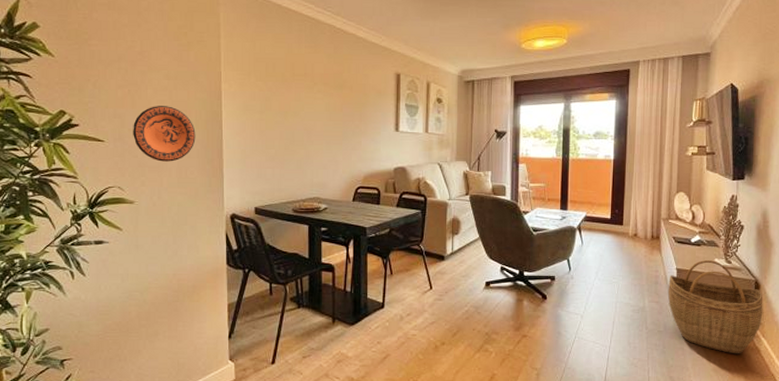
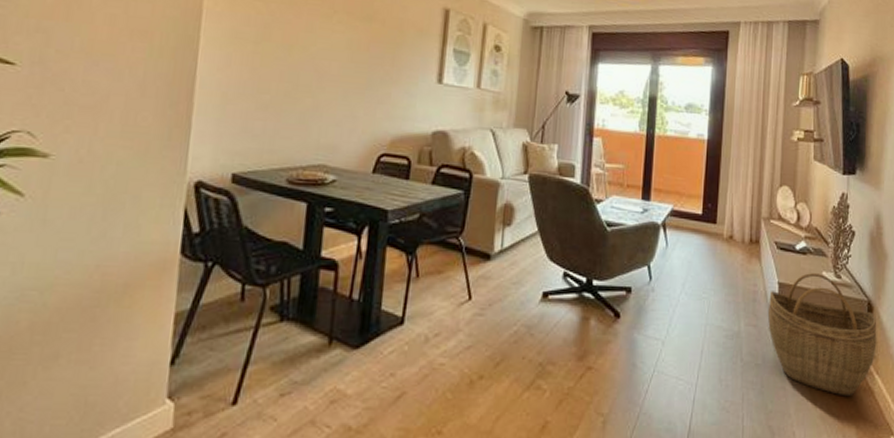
decorative plate: present [133,106,196,162] -> none [61,20,158,101]

